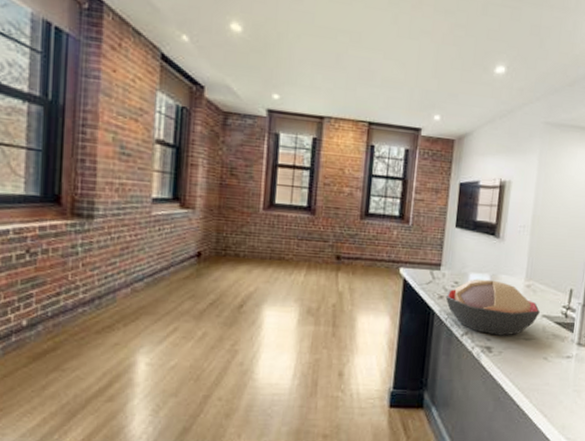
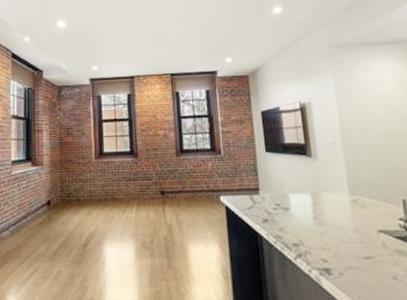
decorative bowl: present [445,279,540,336] -> none [270,198,375,256]

